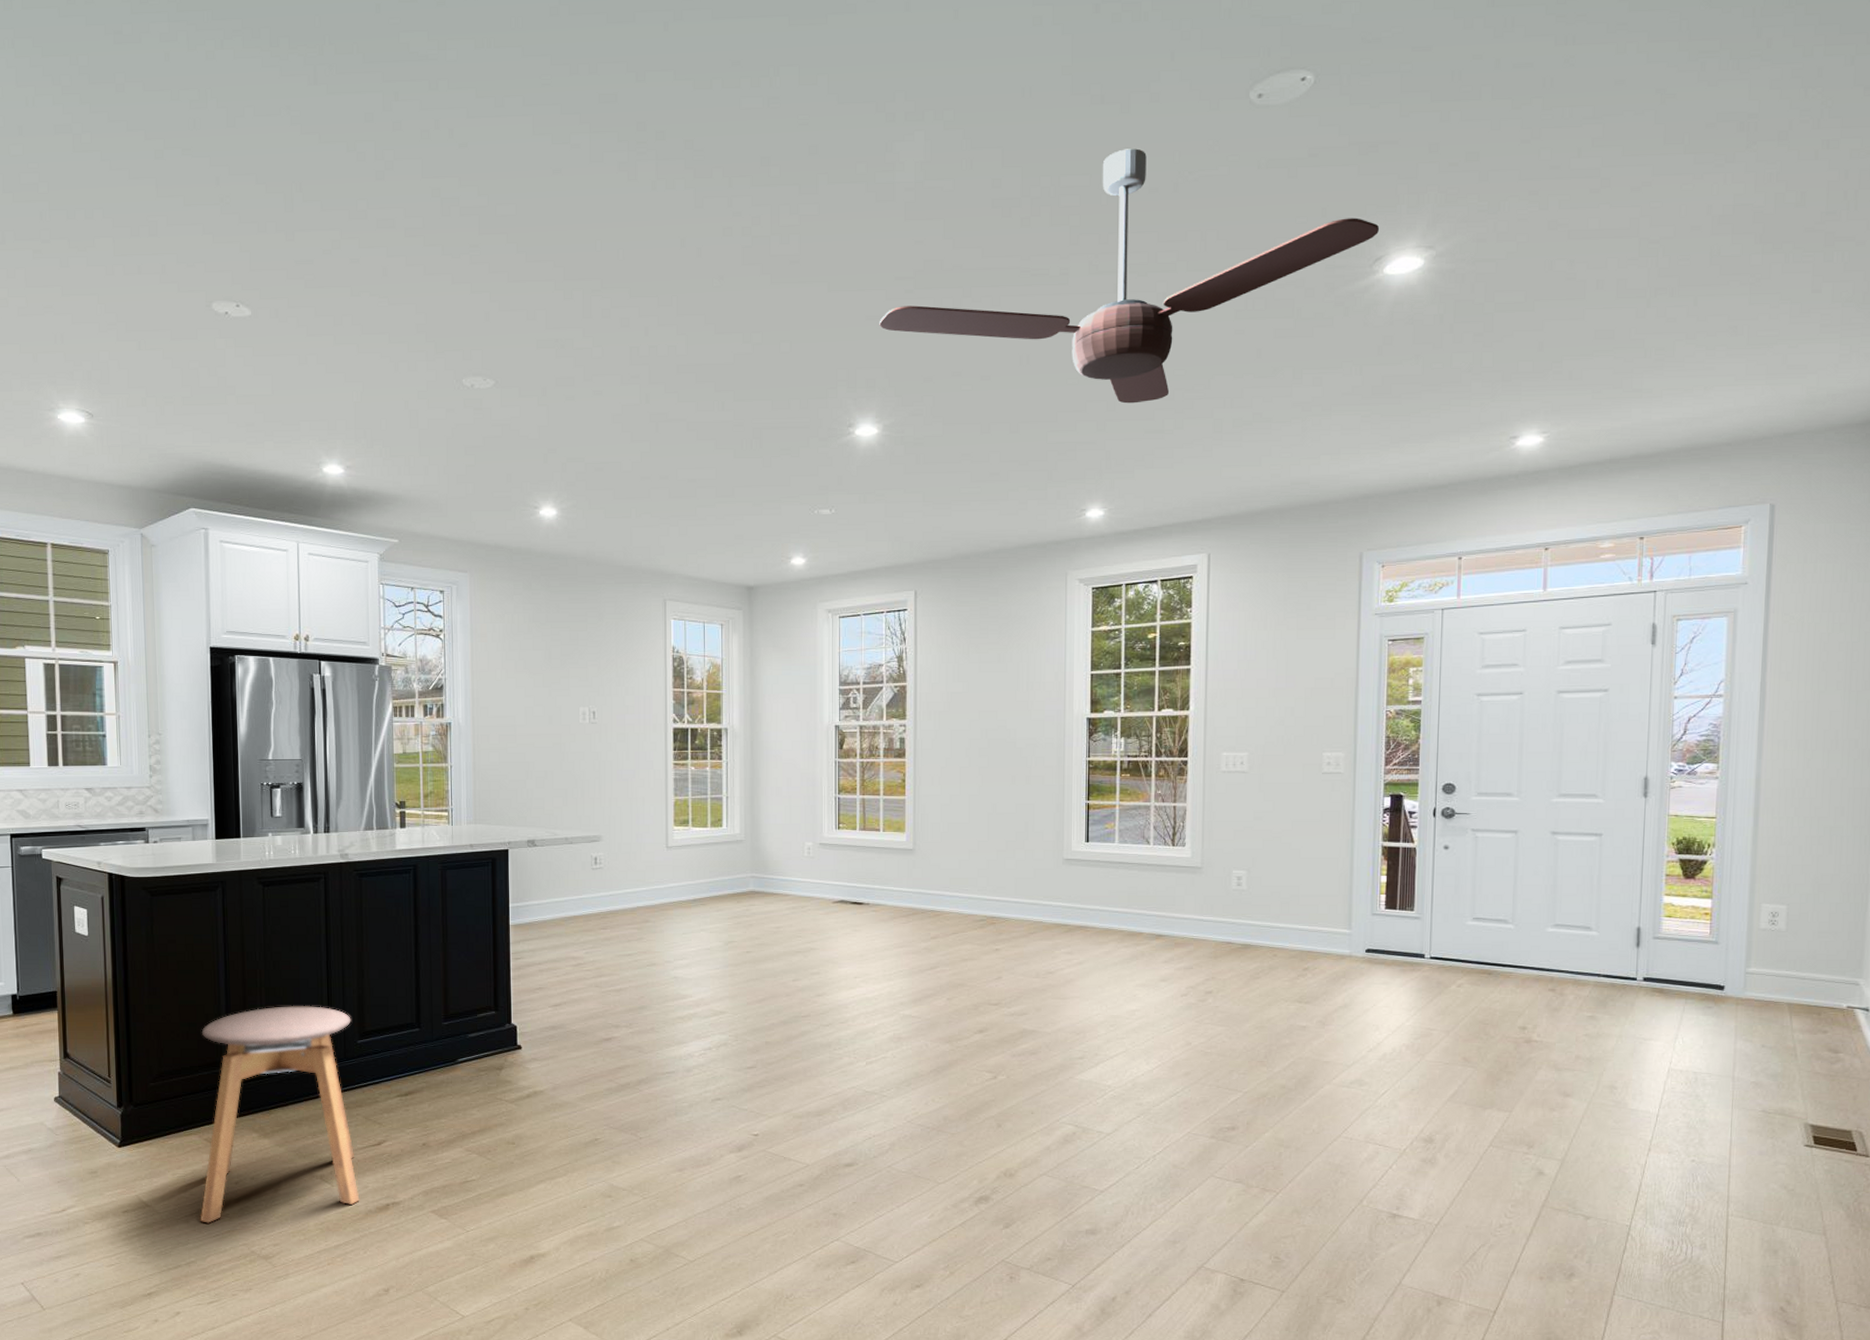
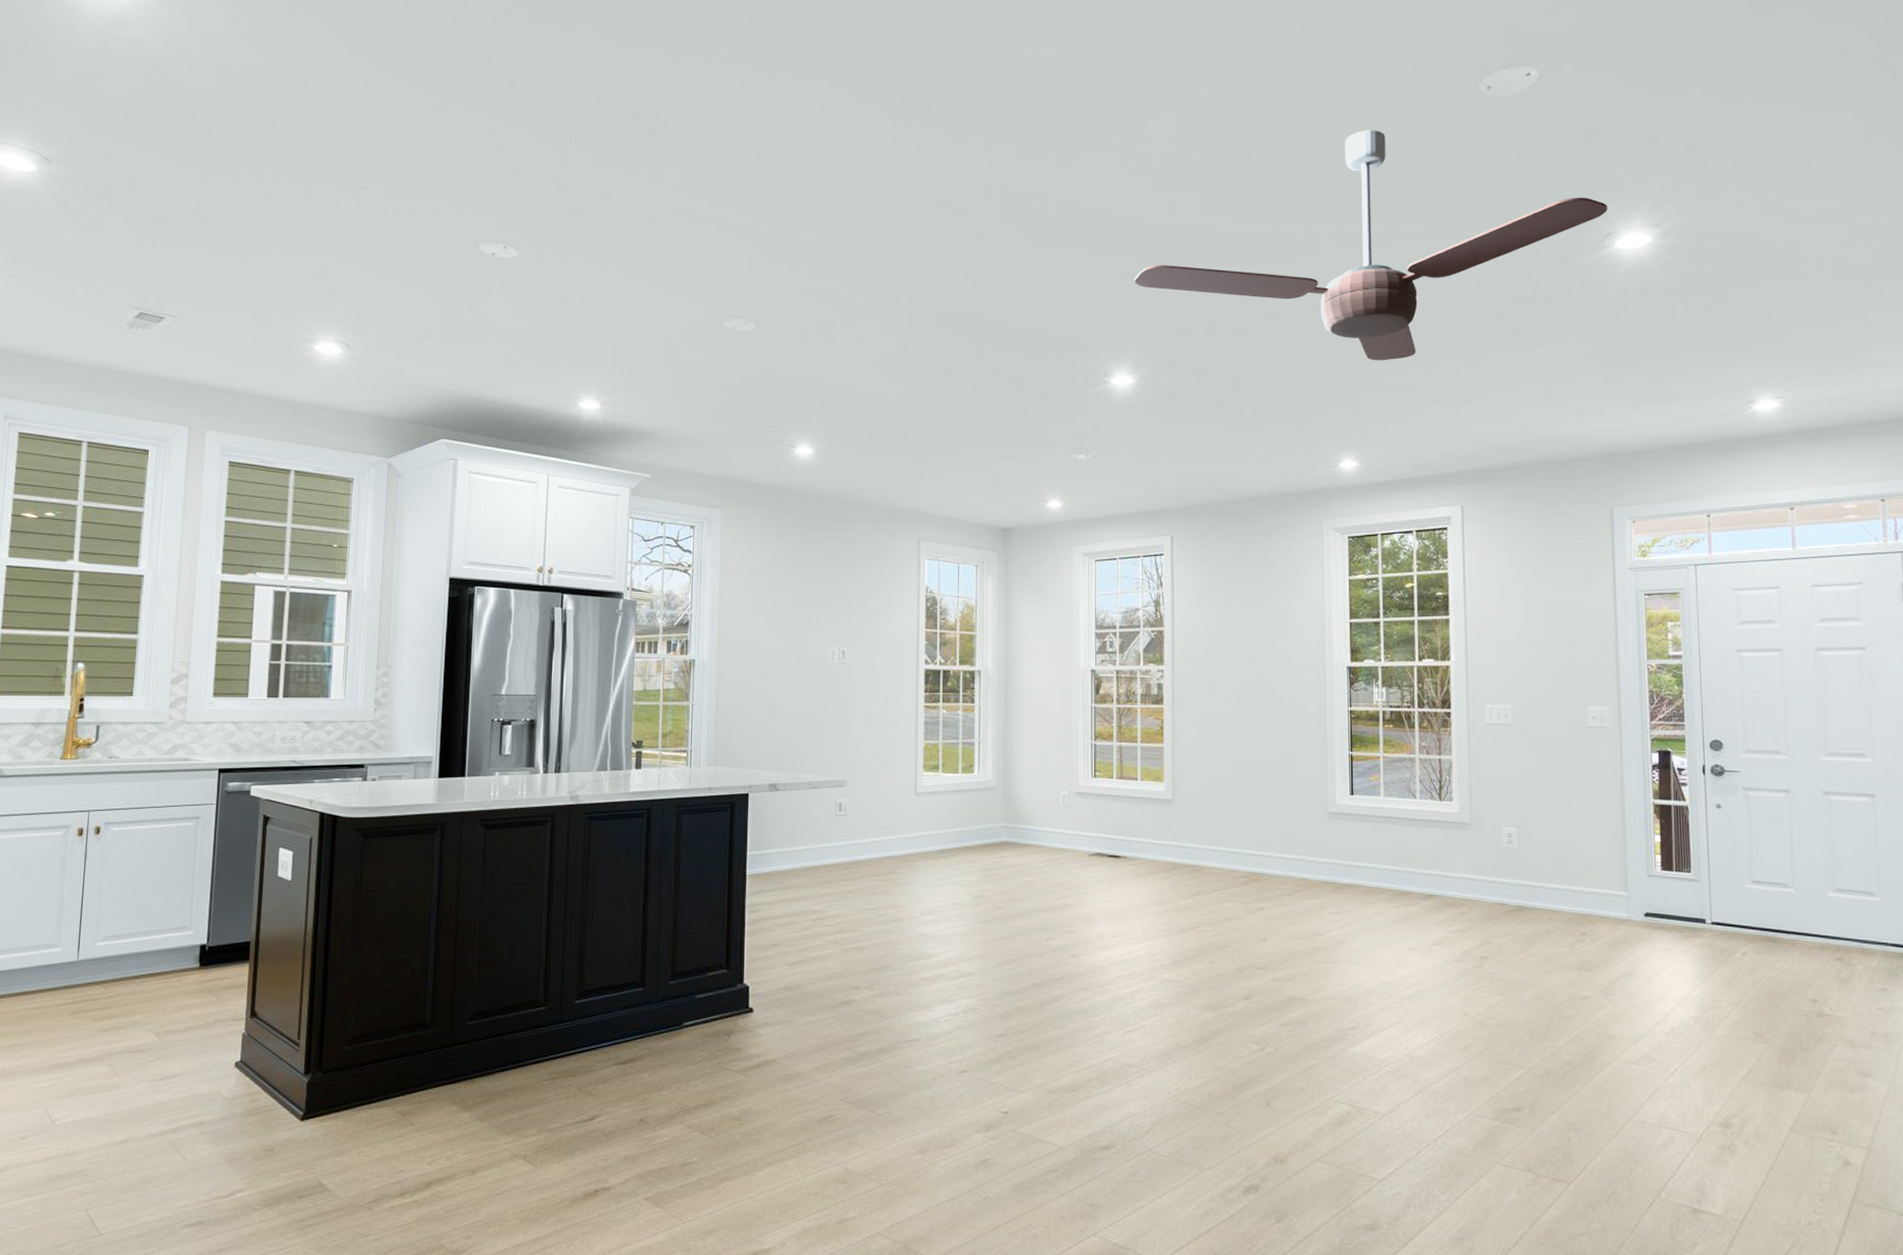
stool: present [200,1006,360,1223] -> none [384,961,570,1211]

